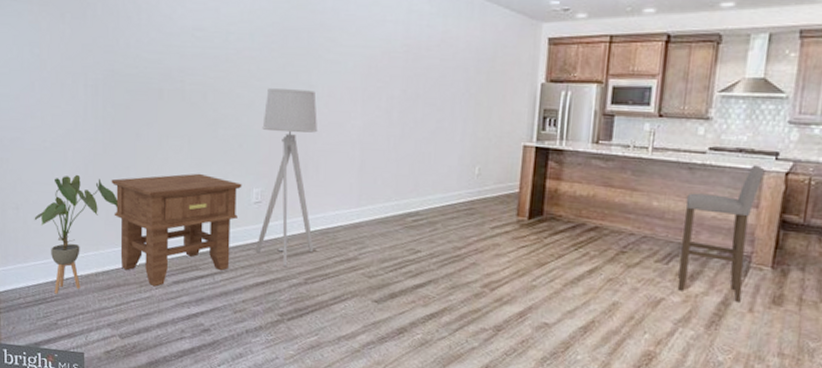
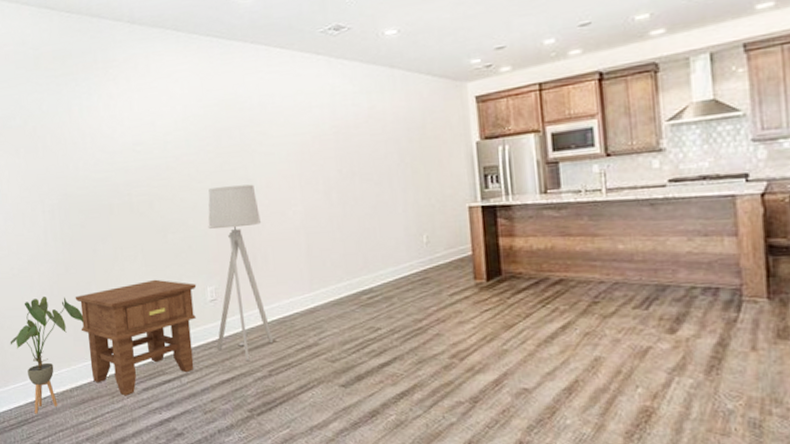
bar stool: present [677,165,765,302] -> none [654,190,740,341]

